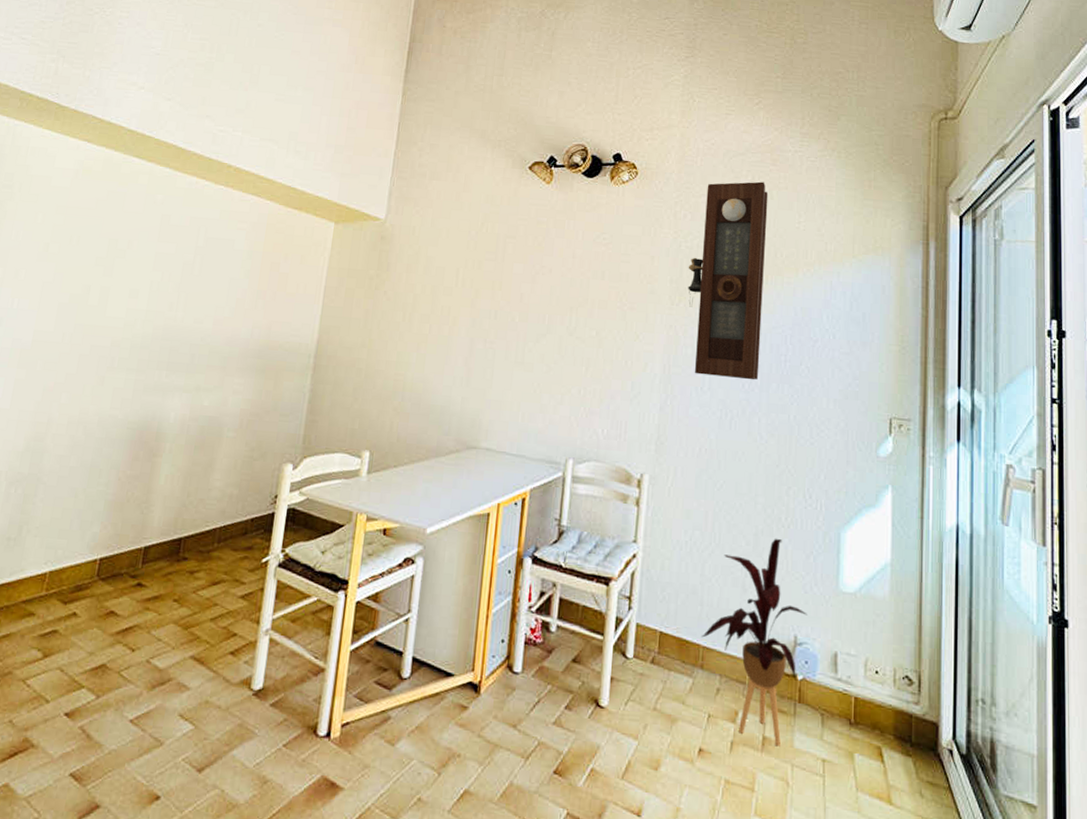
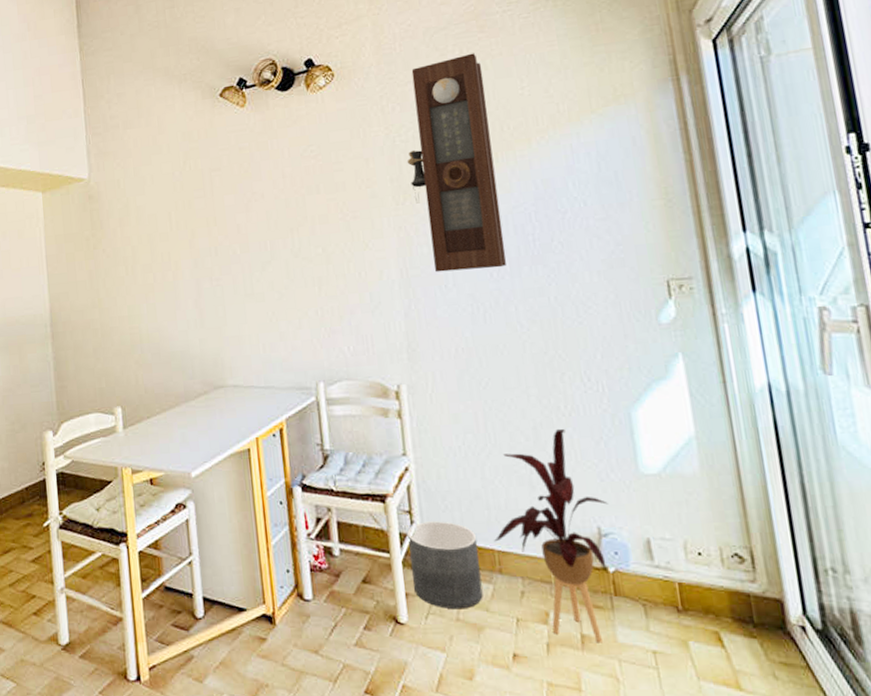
planter: none [619,609,687,699] -> present [407,521,483,610]

